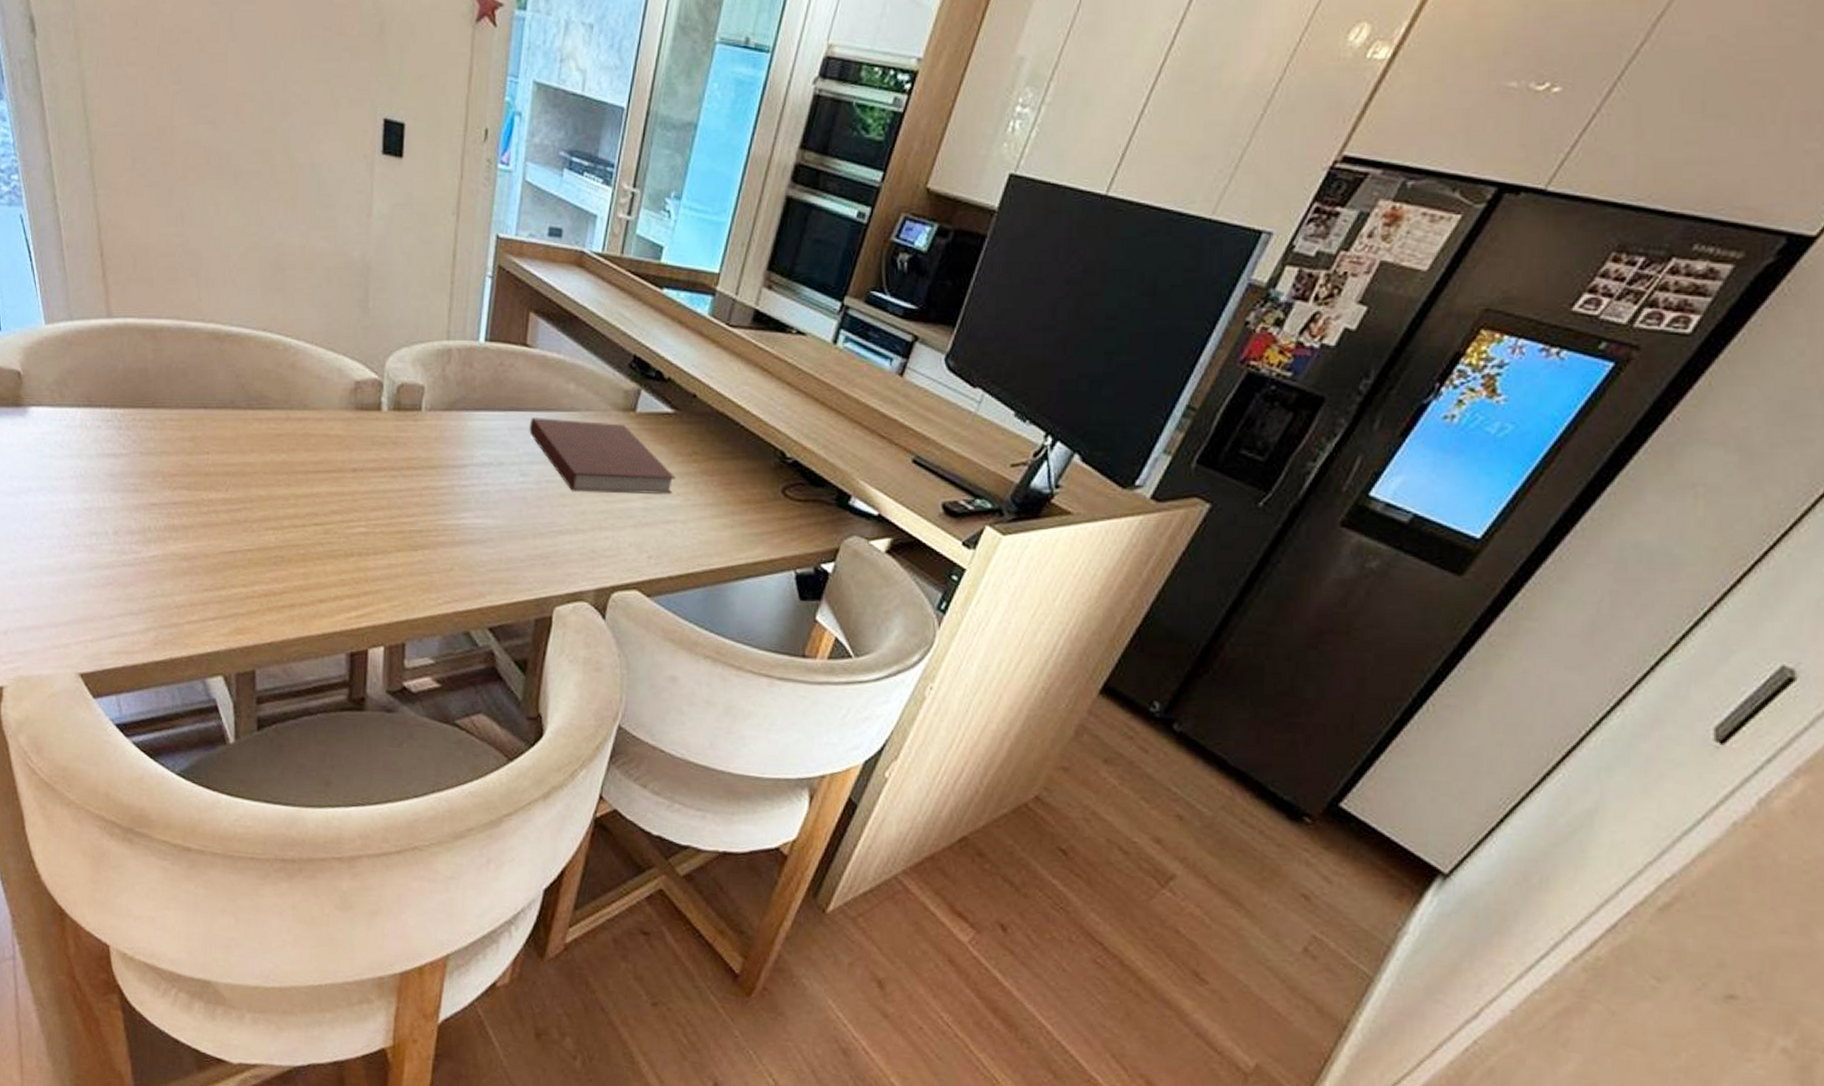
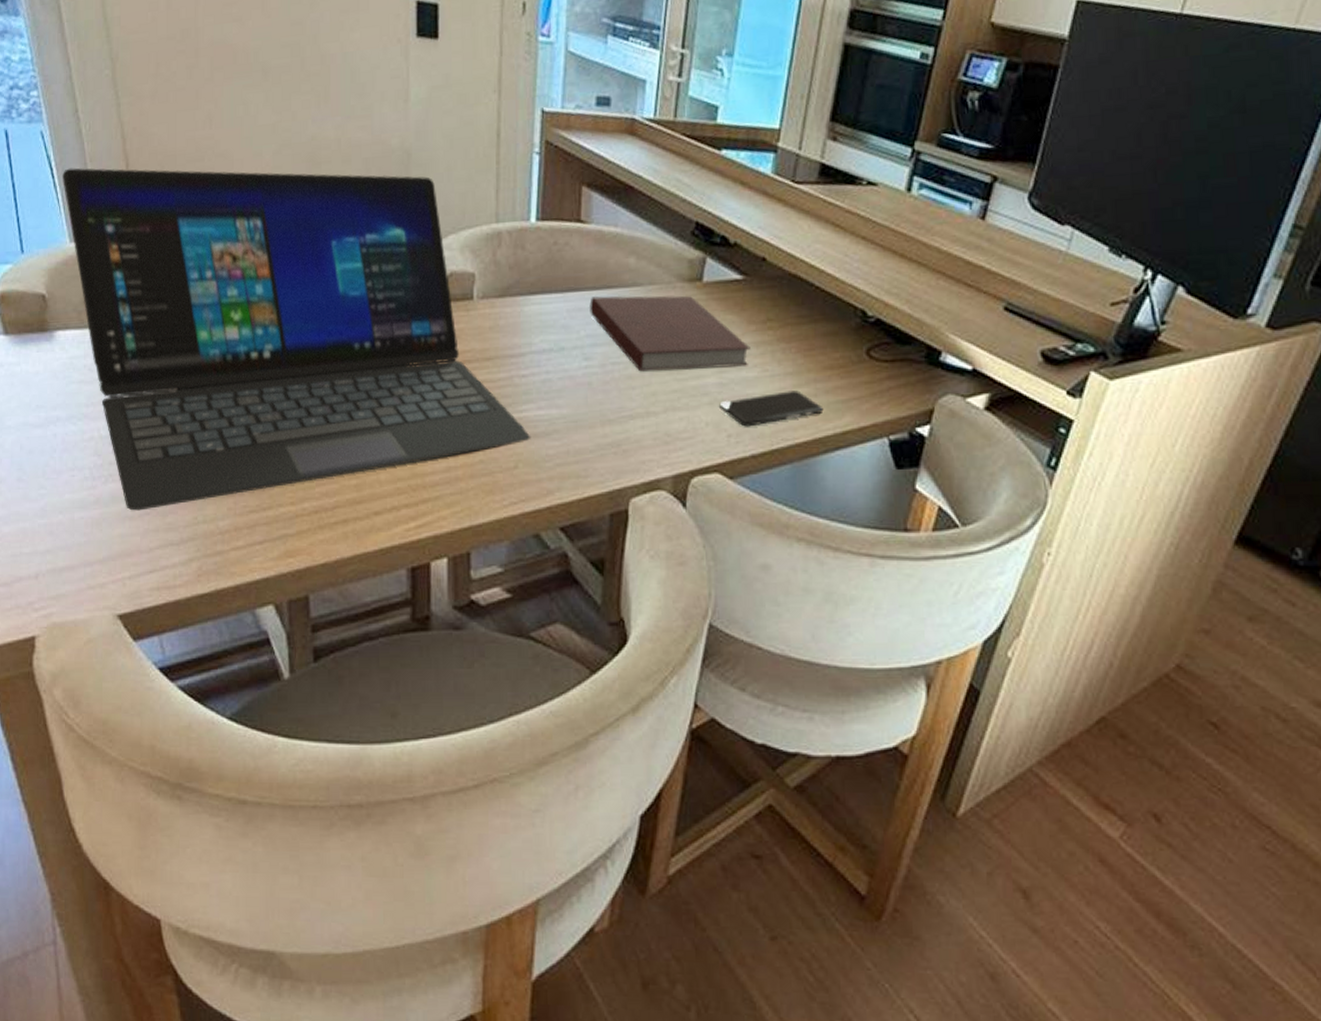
laptop: none [40,253,468,581] -> present [63,167,531,511]
smartphone: none [643,520,738,551] -> present [719,390,824,427]

